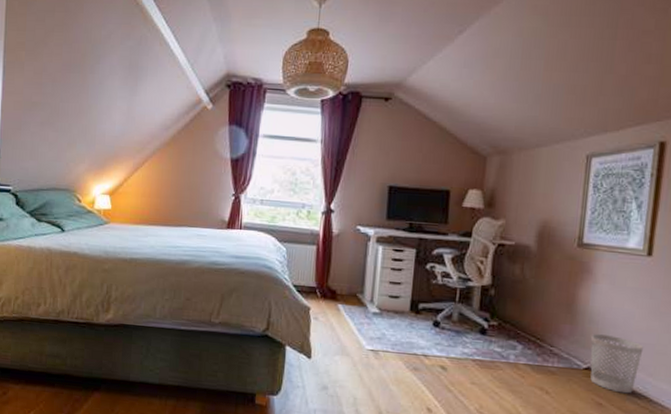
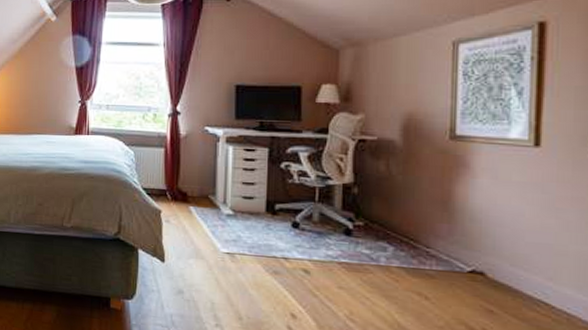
wastebasket: present [590,334,644,394] -> none [473,233,539,300]

